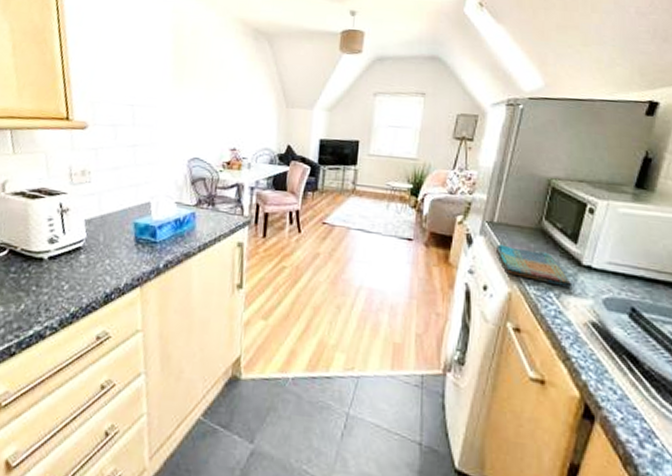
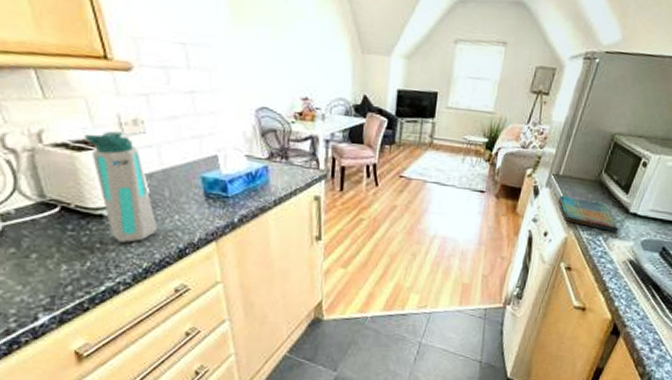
water bottle: none [39,180,89,286] -> present [84,131,157,243]

